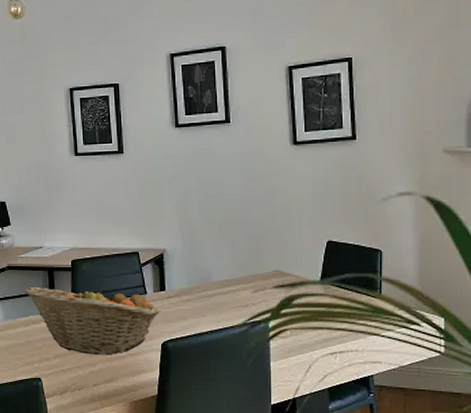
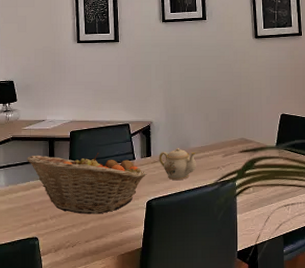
teapot: none [174,281,221,320] -> present [159,147,197,181]

